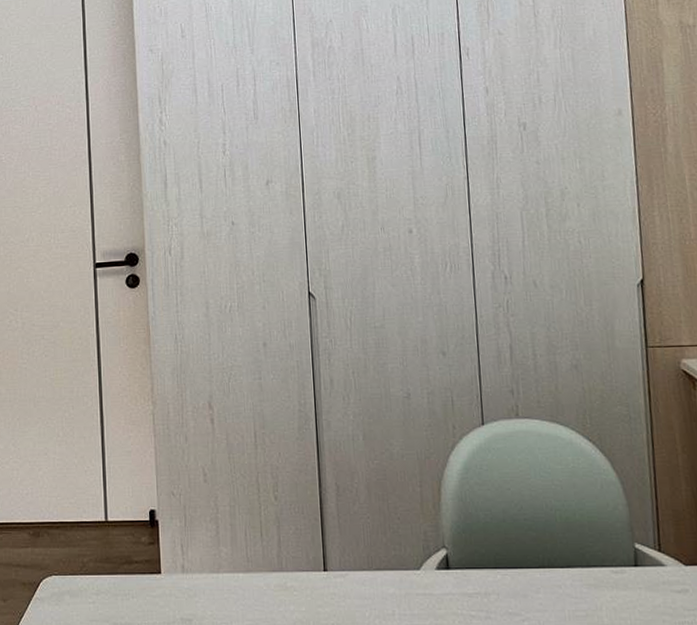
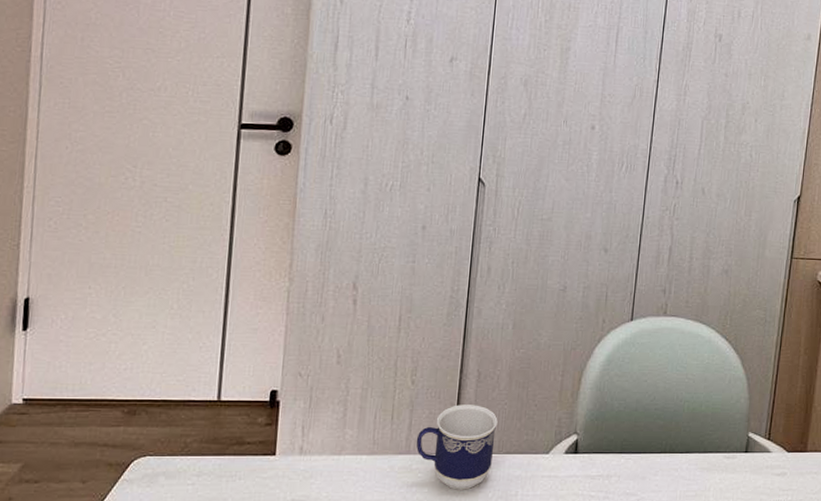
cup: none [287,519,364,609] -> present [416,404,498,490]

